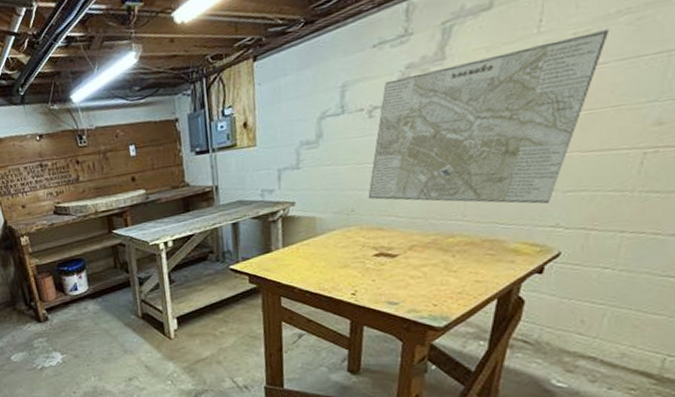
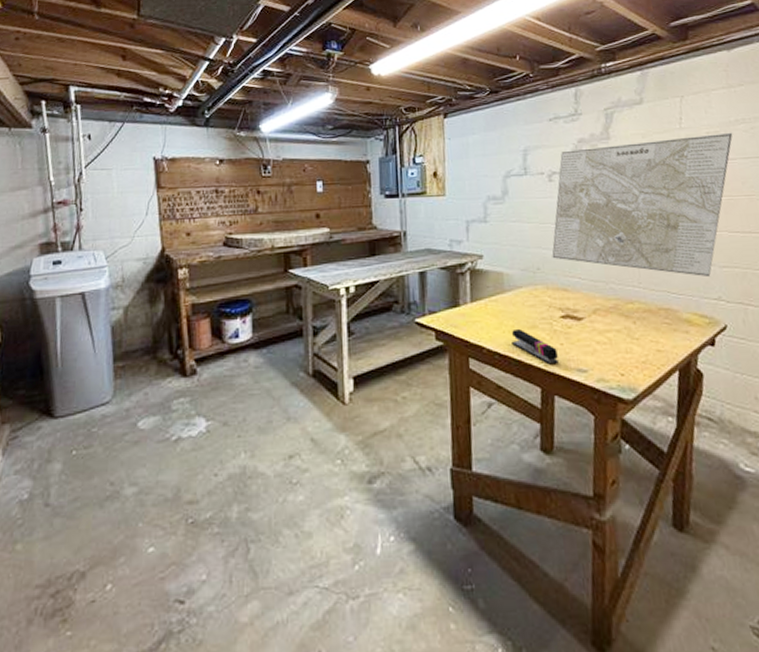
stapler: none [323,268,369,300] -> present [512,328,558,365]

